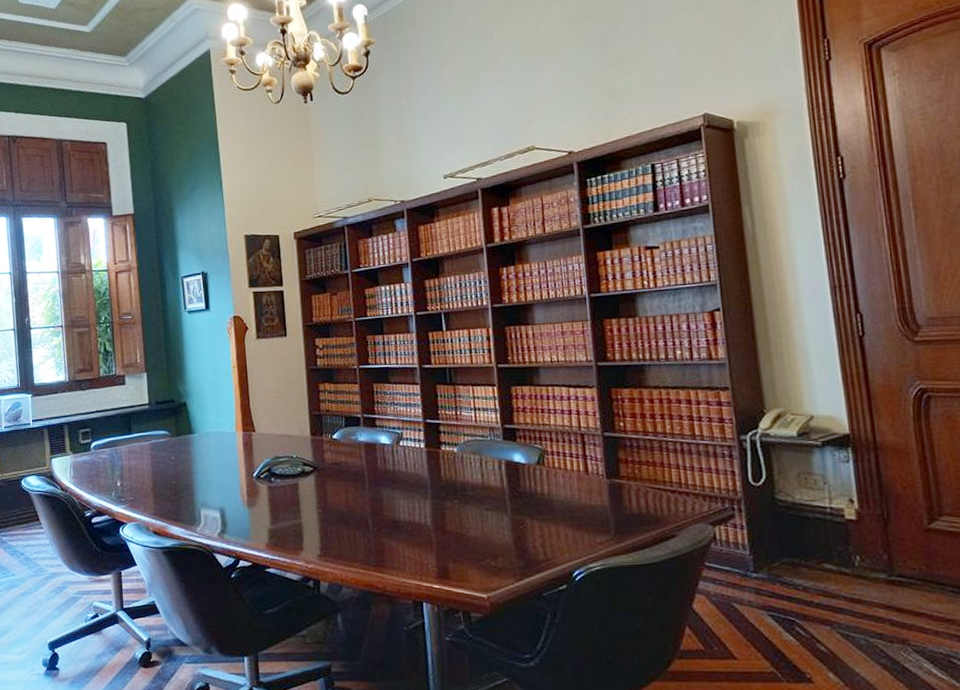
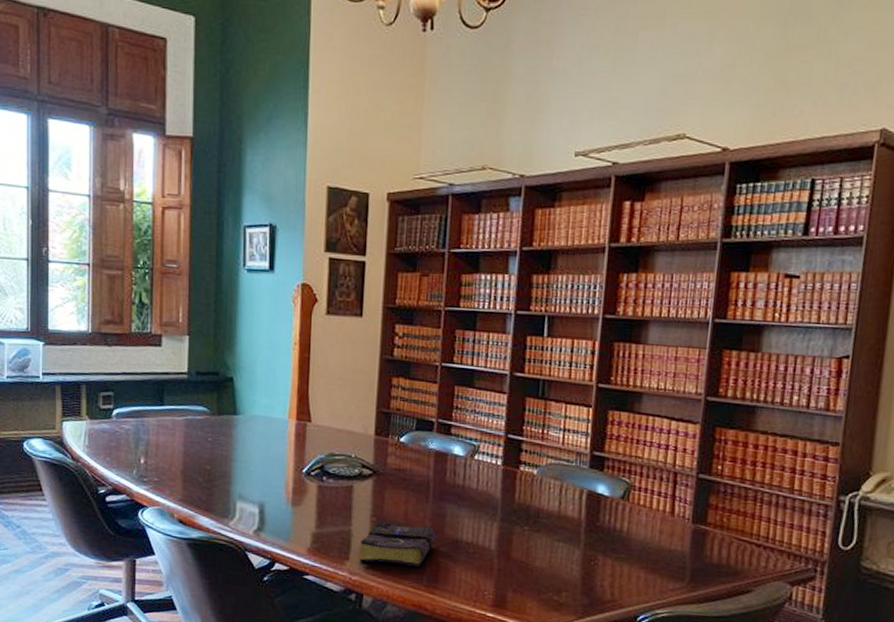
book: none [311,511,377,552] -> present [360,521,436,568]

